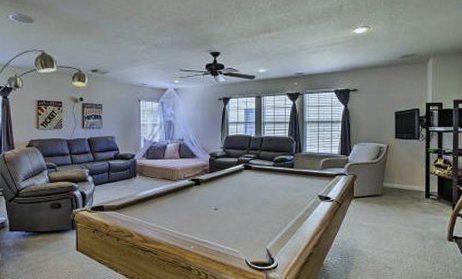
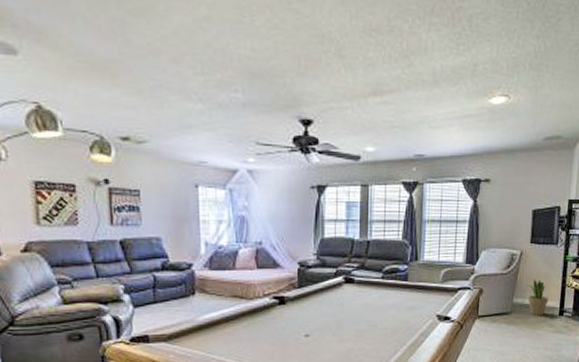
potted plant: none [395,167,414,197] -> present [527,279,548,315]

